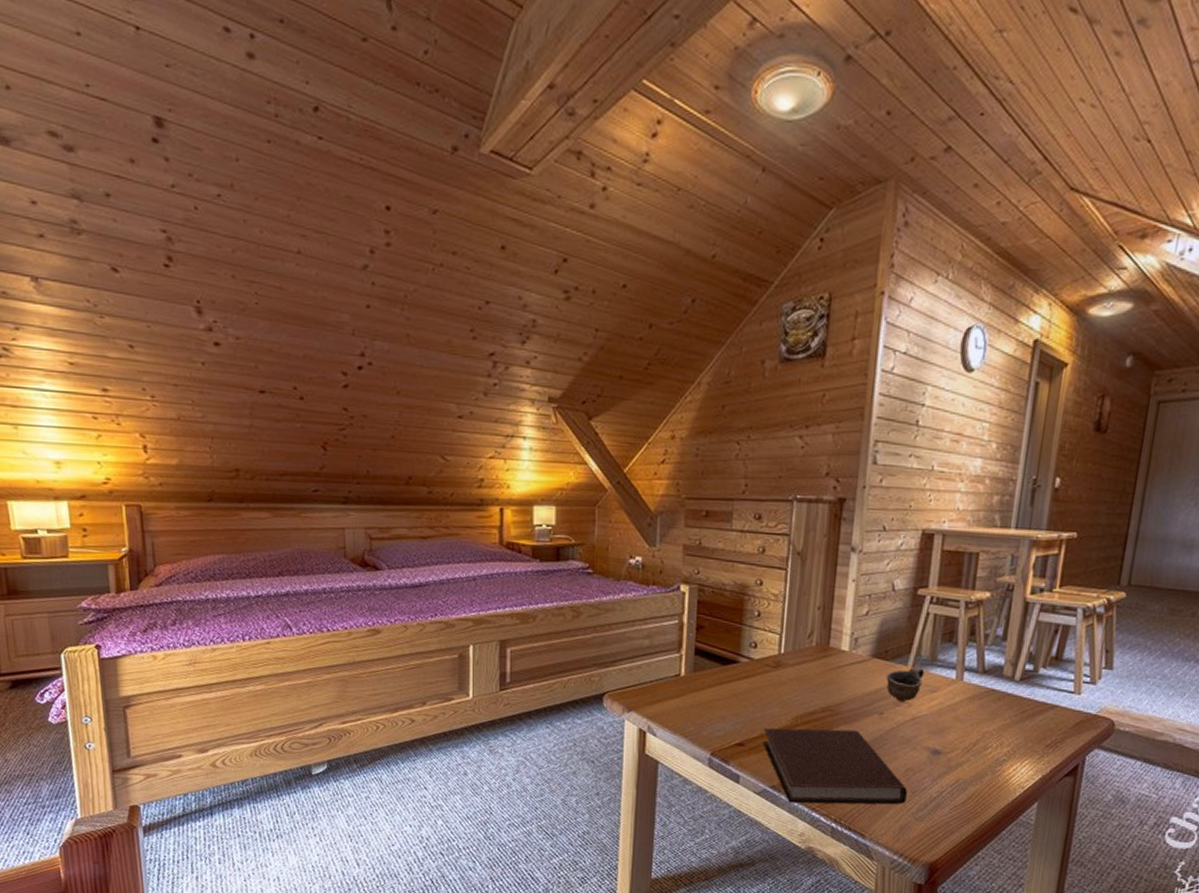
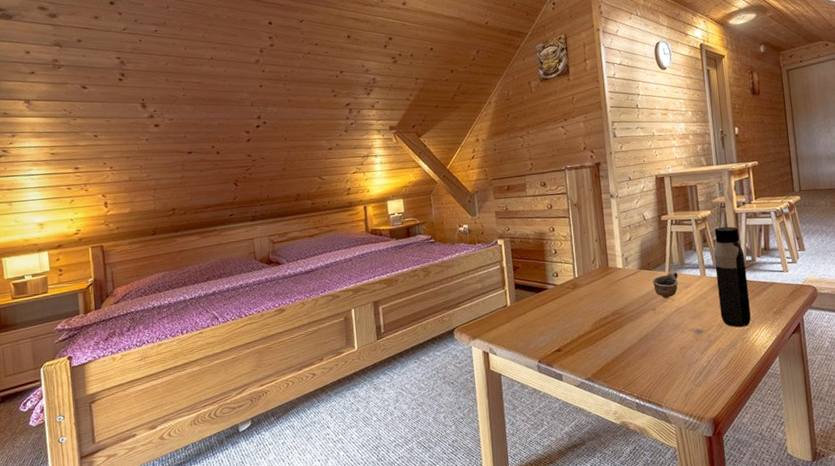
notebook: present [763,727,907,805] -> none [574,325,686,390]
water bottle: none [971,617,1025,757] -> present [713,226,751,328]

